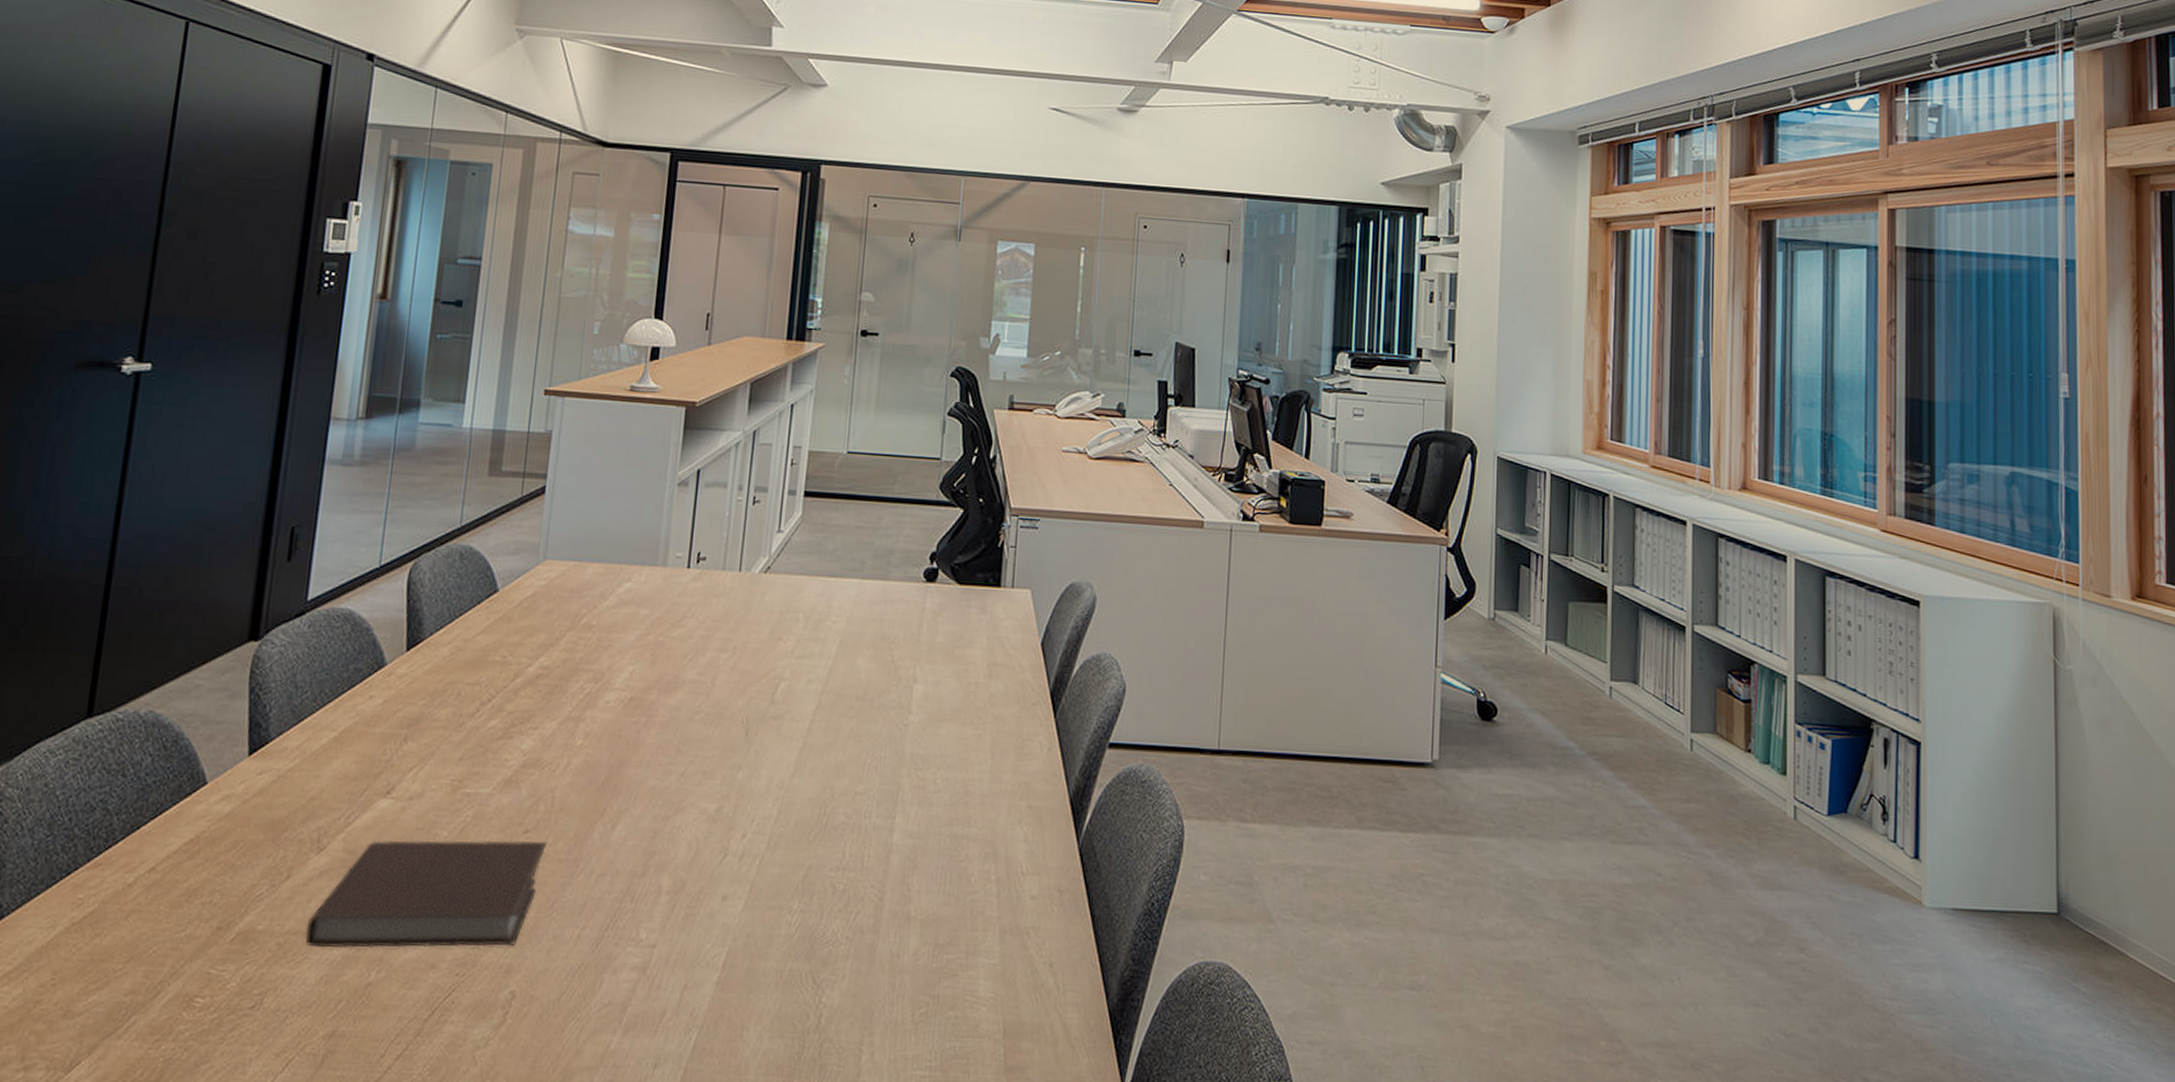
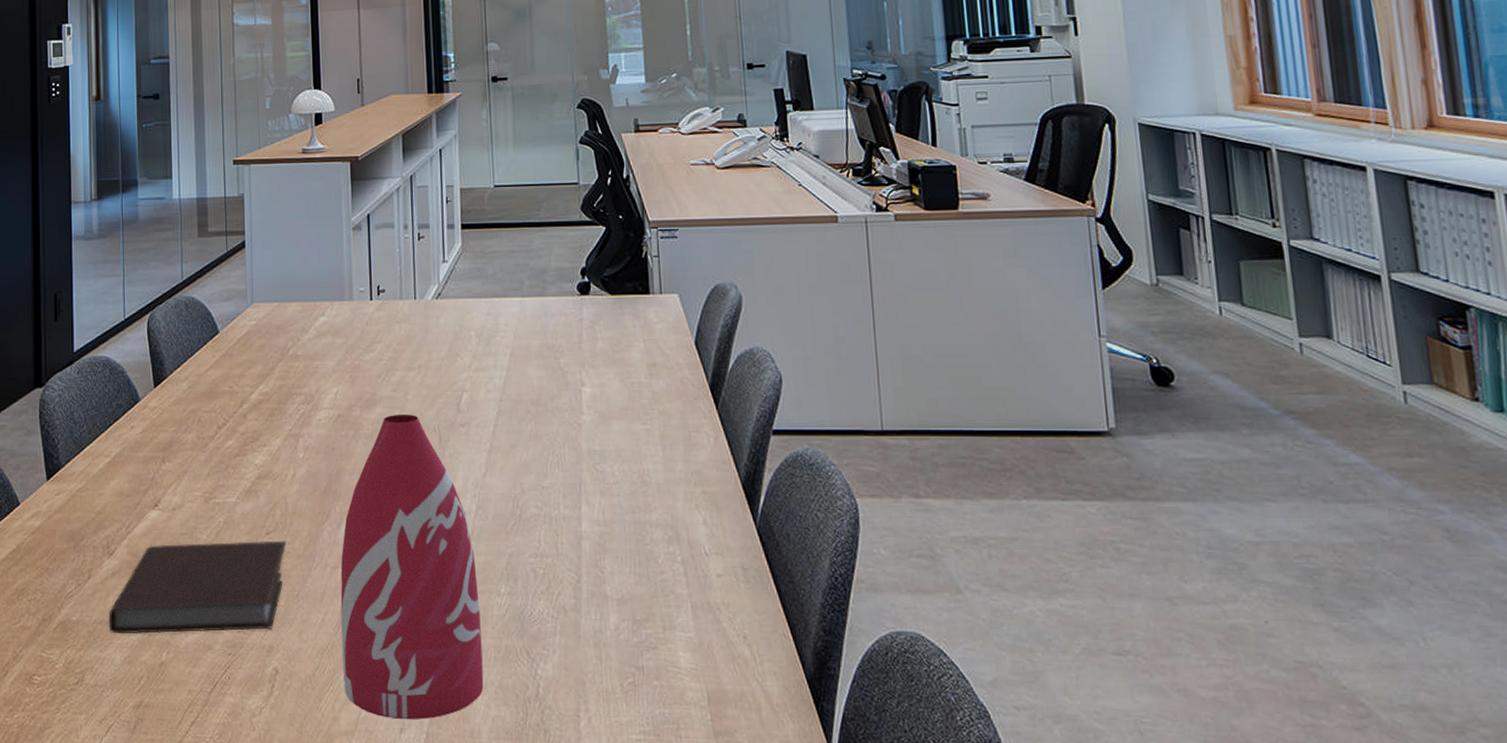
bottle: none [593,701,769,1053] -> present [340,415,484,720]

